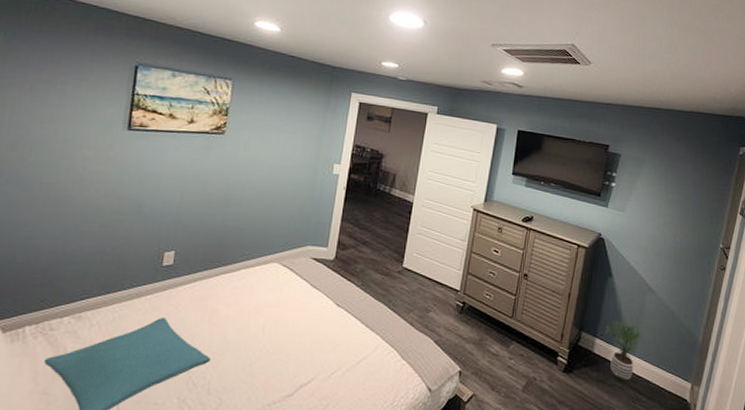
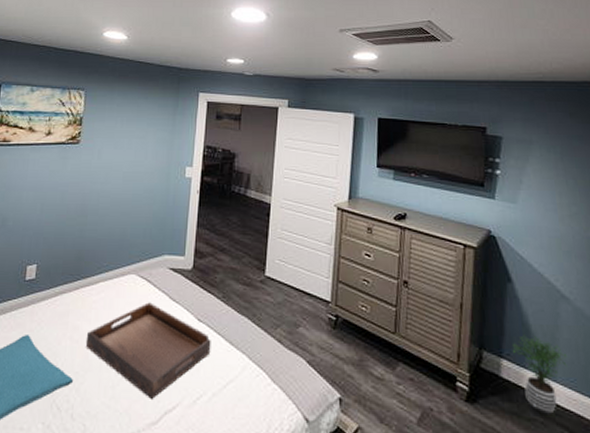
serving tray: none [224,289,348,375] -> present [85,302,211,399]

